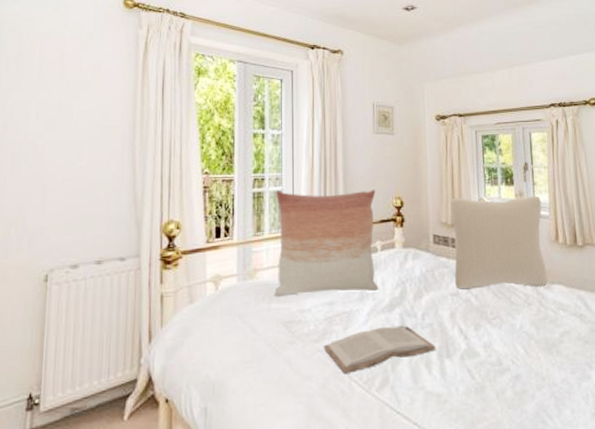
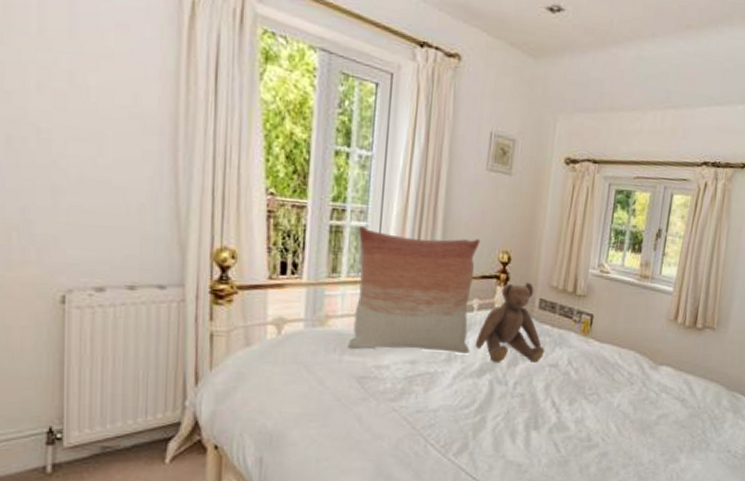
book: present [324,325,436,373] -> none [400,392,524,436]
teddy bear: none [383,221,444,296] -> present [476,282,544,363]
cushion: present [450,195,548,291] -> none [556,259,668,368]

